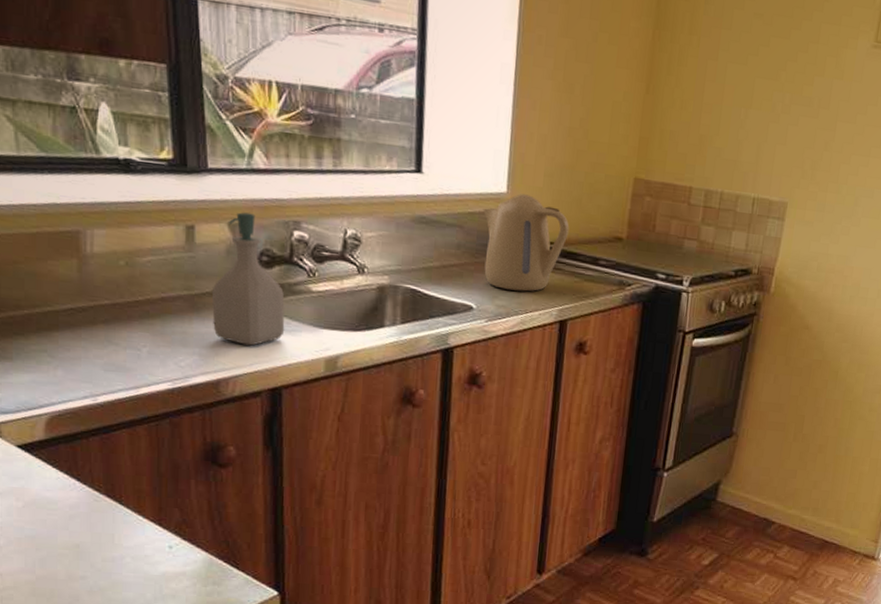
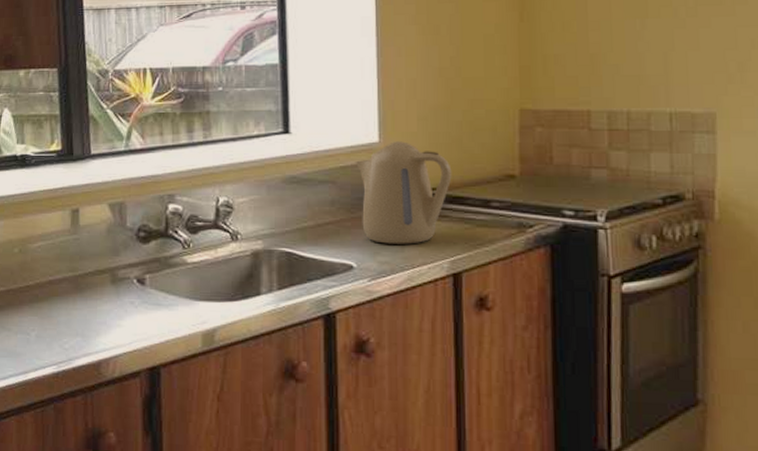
soap bottle: present [211,212,285,346] -> none [93,192,162,323]

